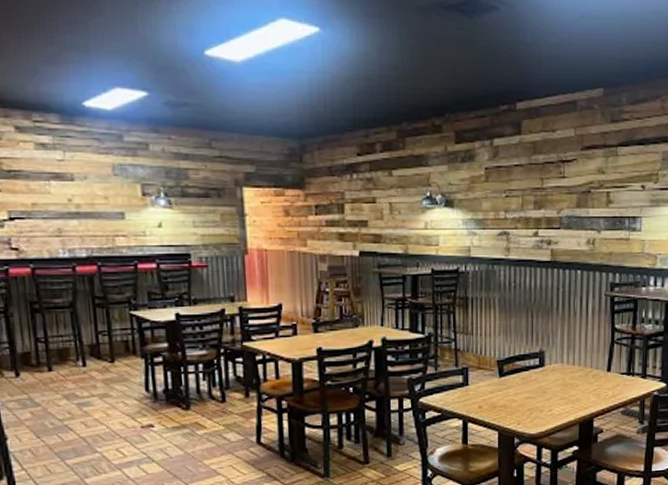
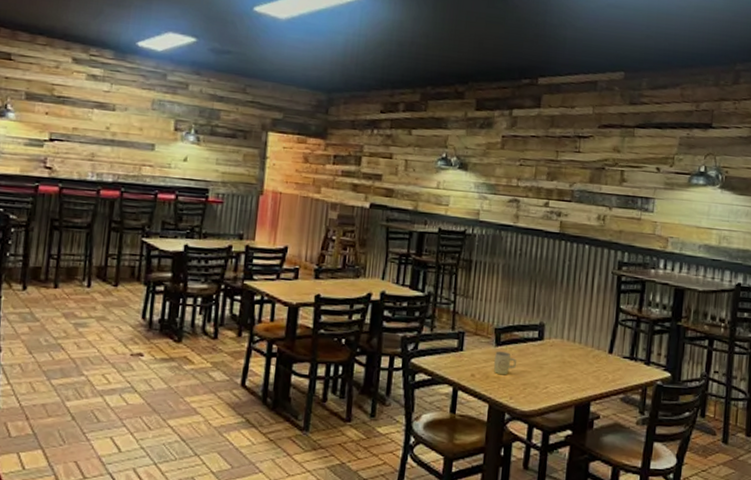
mug: none [499,382,520,404] -> present [493,351,516,375]

